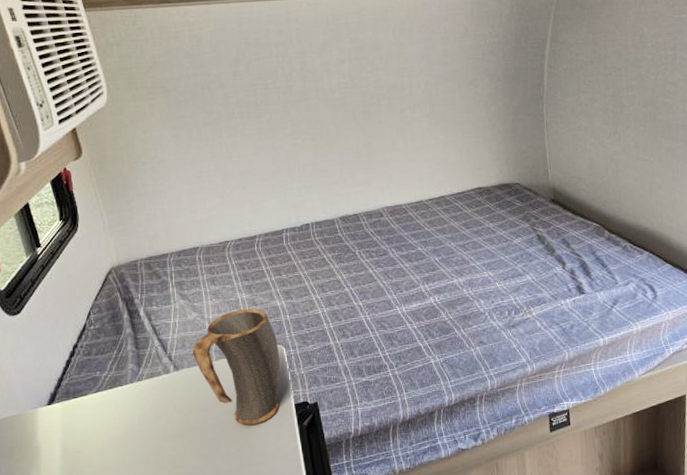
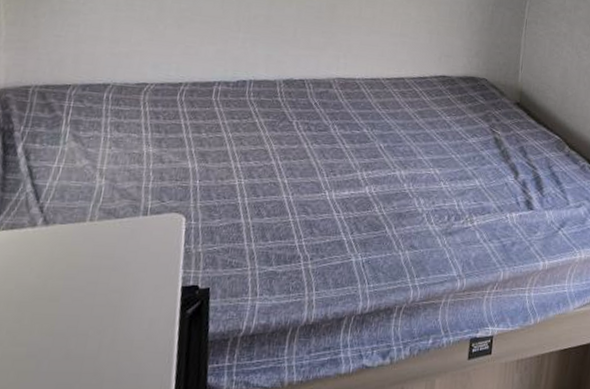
mug: present [193,308,280,425] -> none [71,165,179,304]

